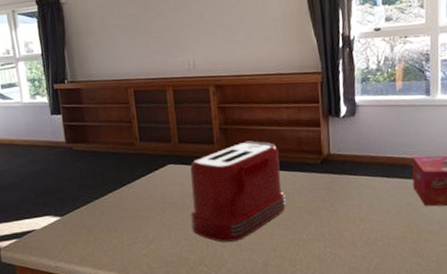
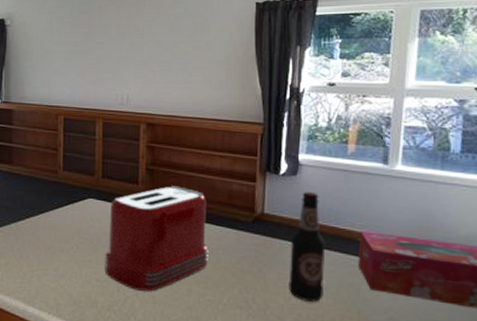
bottle: none [355,129,387,225] -> present [289,192,326,302]

